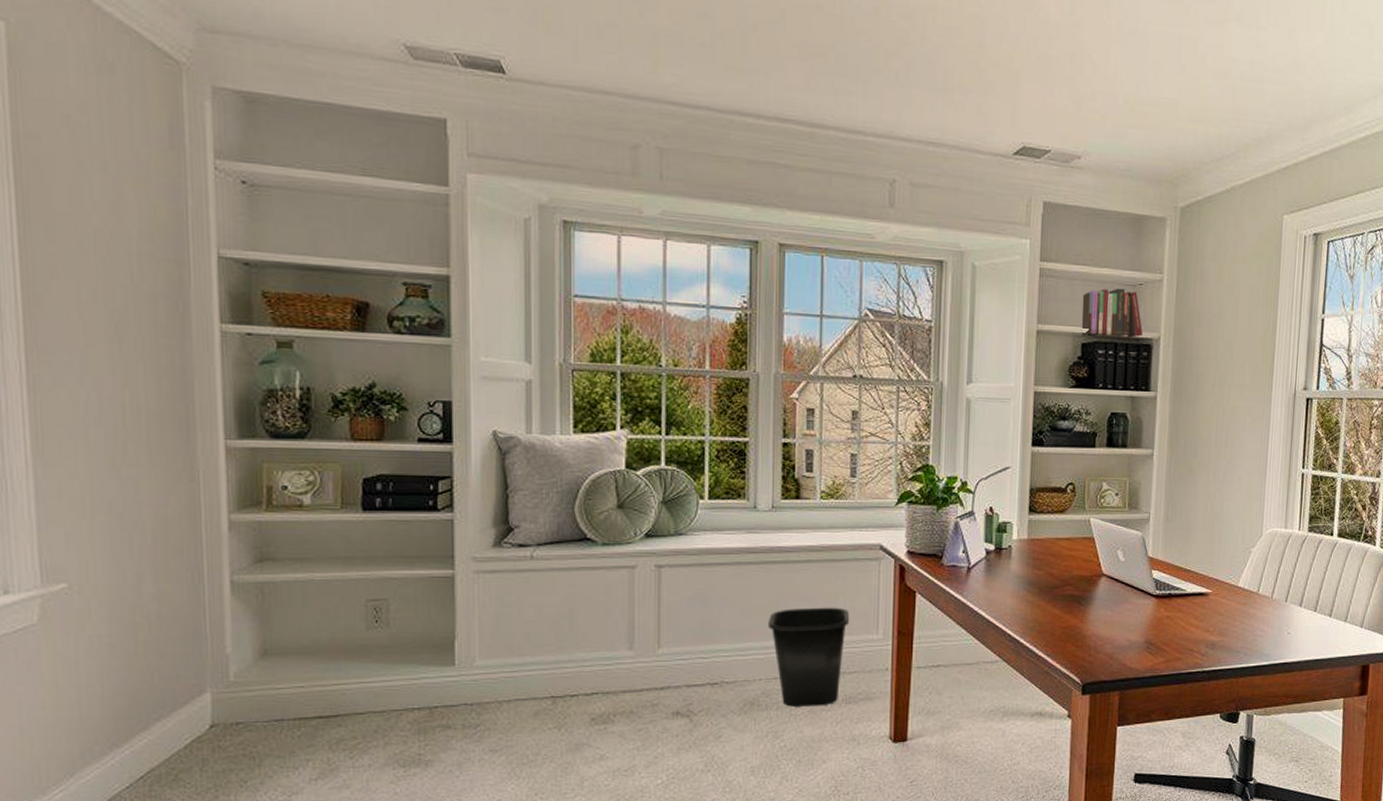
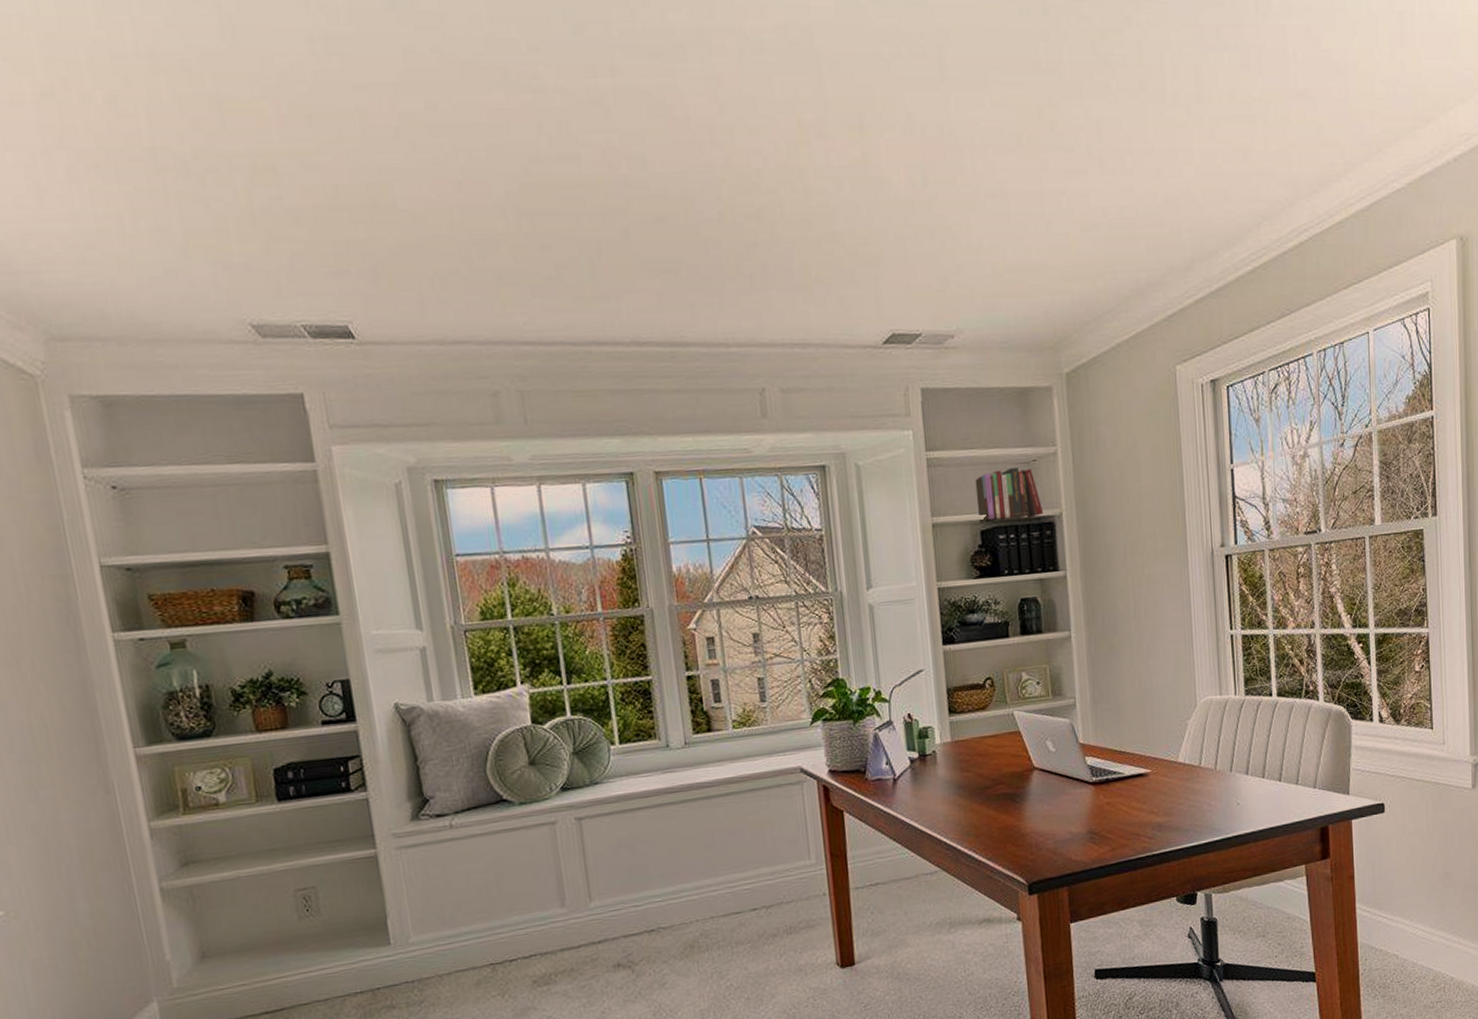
waste bin: present [767,607,850,707] -> none [696,837,780,945]

